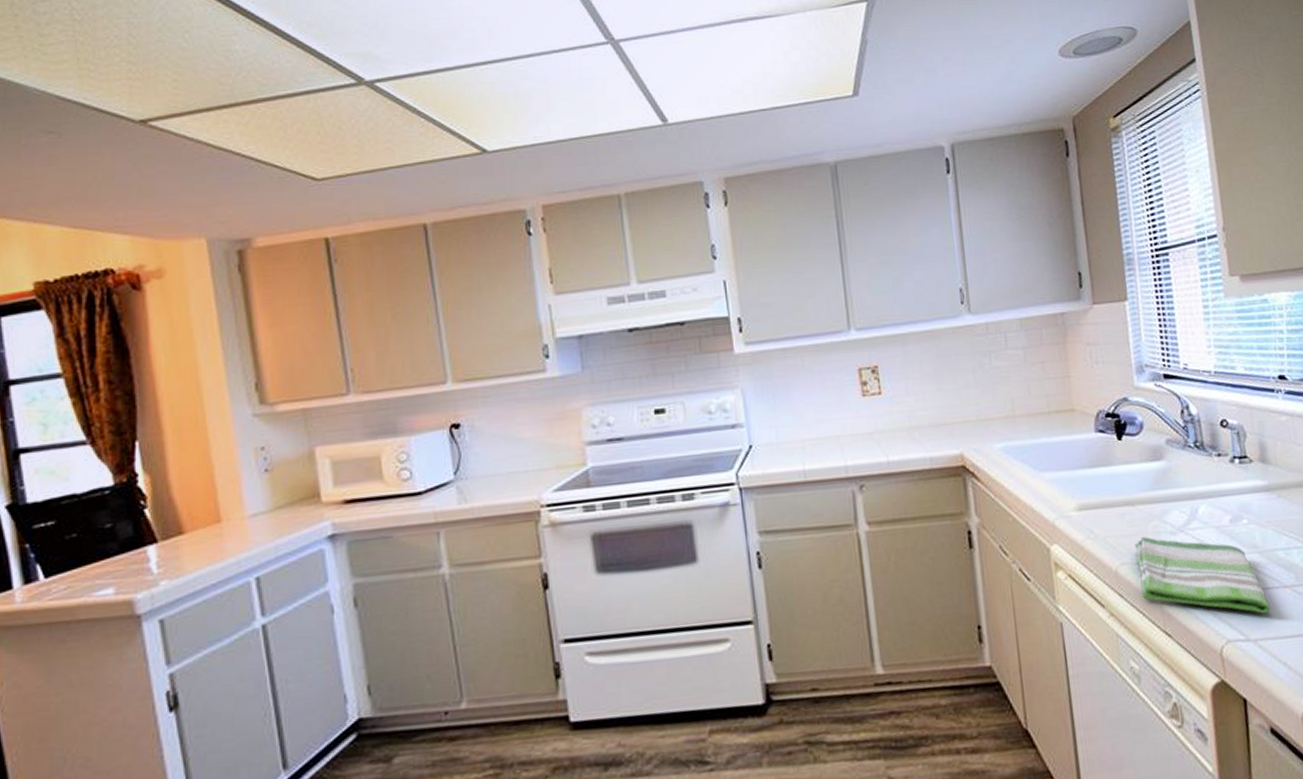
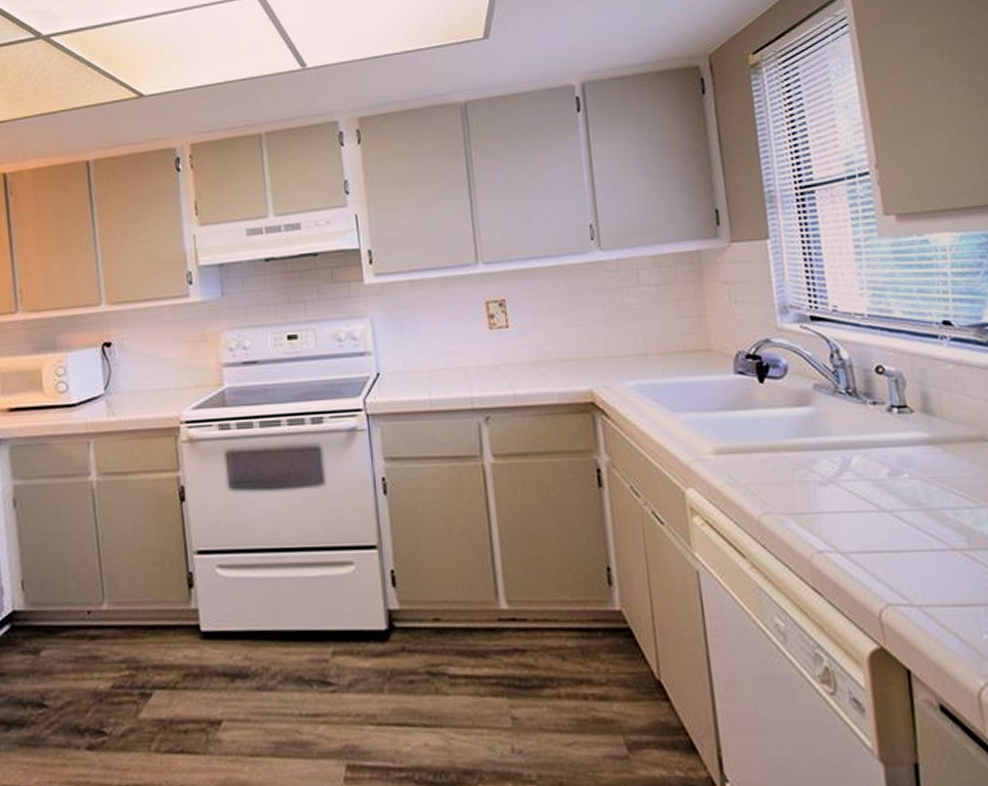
dish towel: present [1135,536,1270,614] -> none [779,485,937,577]

